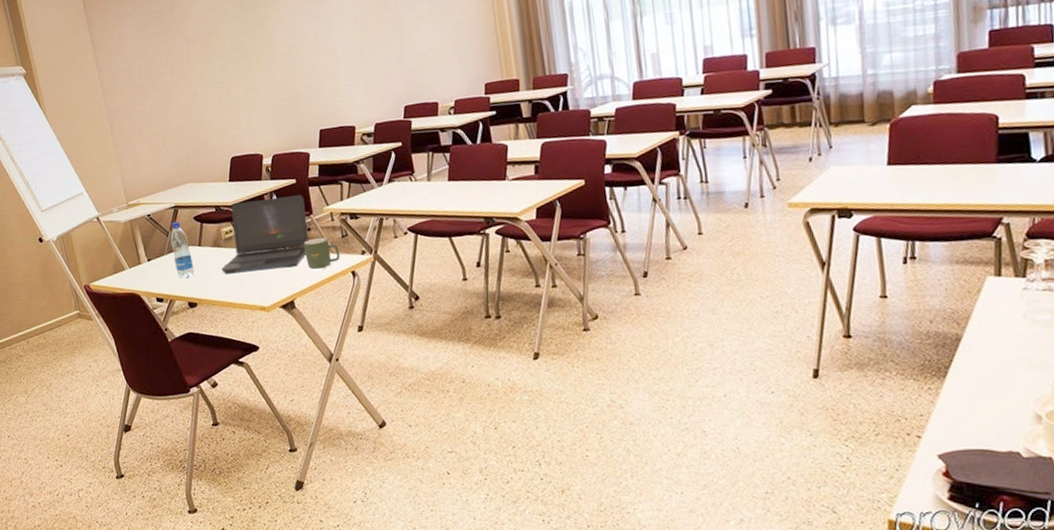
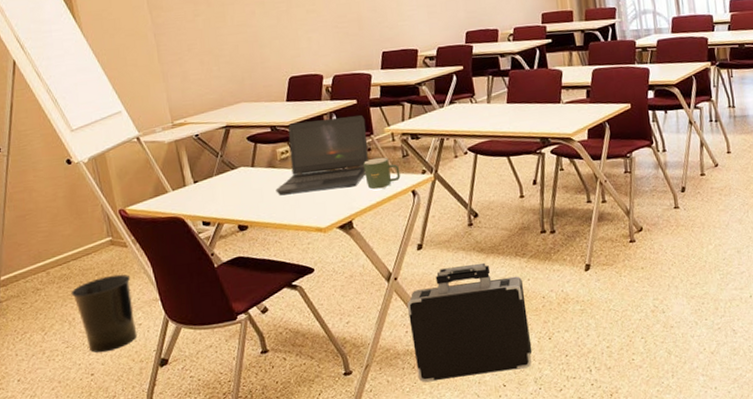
waste bin: none [47,345,104,416] -> present [70,274,137,353]
bottle: present [170,222,195,278] -> none [220,142,246,201]
briefcase: none [348,346,477,465] -> present [406,262,533,383]

